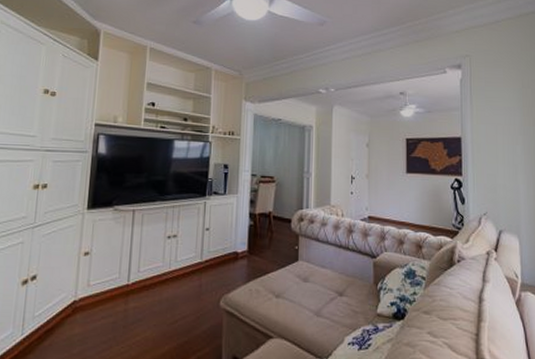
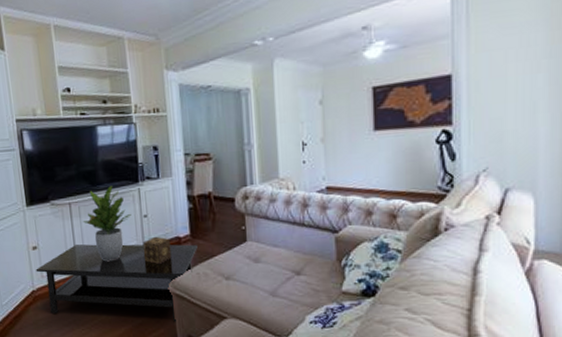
coffee table: none [82,253,253,341] -> present [36,244,197,322]
potted plant: none [143,197,194,273] -> present [82,186,132,262]
decorative box: none [199,250,228,279] -> present [142,236,172,265]

